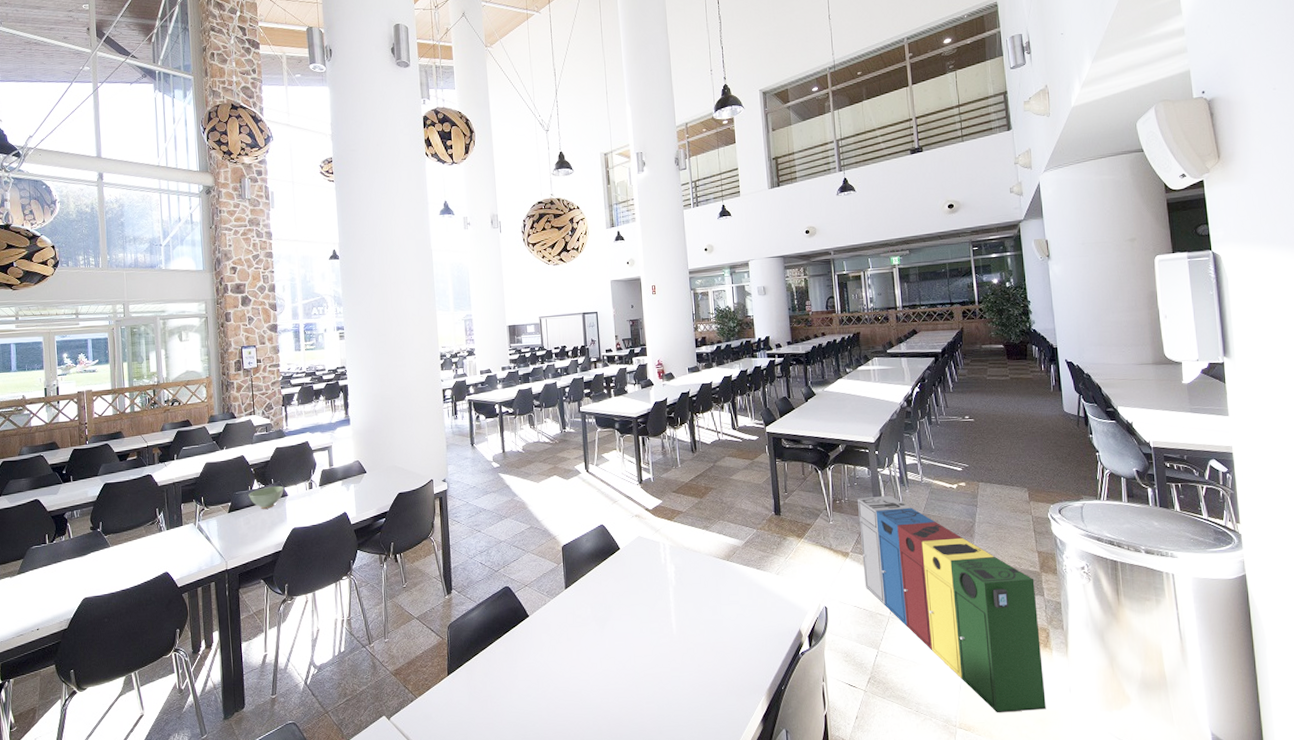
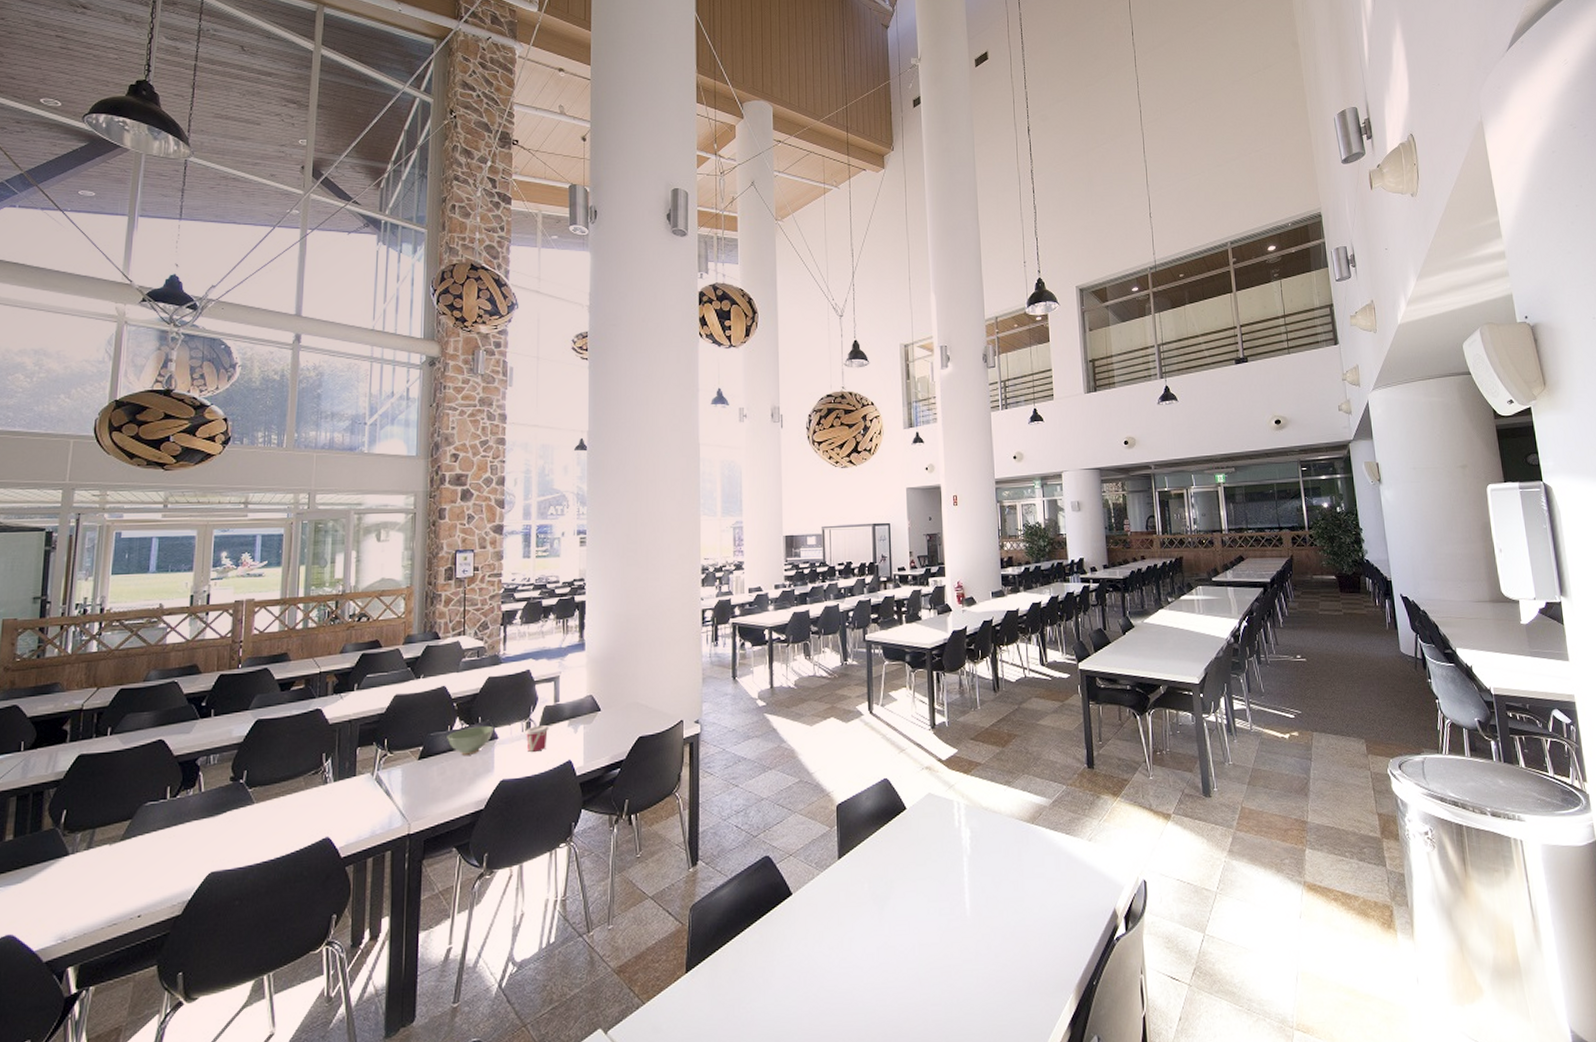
cup: none [308,485,327,506] -> present [525,725,549,752]
recycling bin: present [858,495,1046,713] -> none [1181,745,1392,1011]

